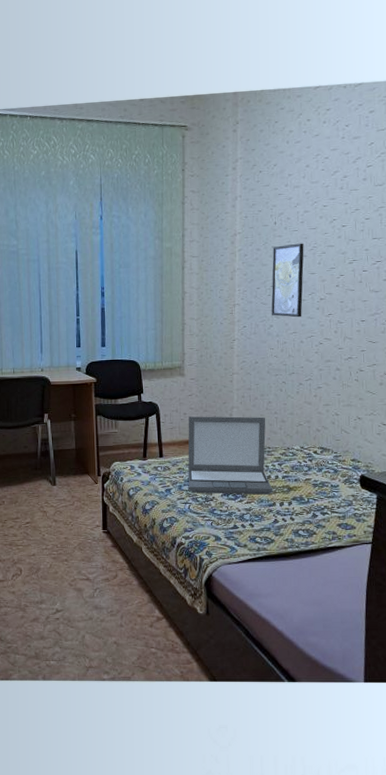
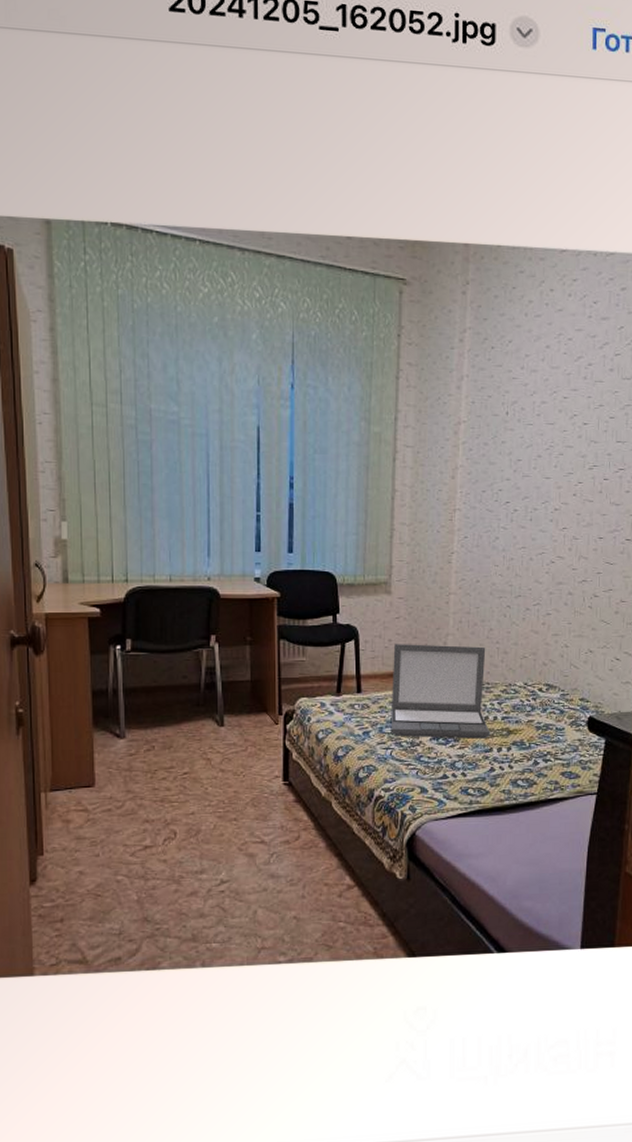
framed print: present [271,243,304,318] -> none [497,440,539,530]

